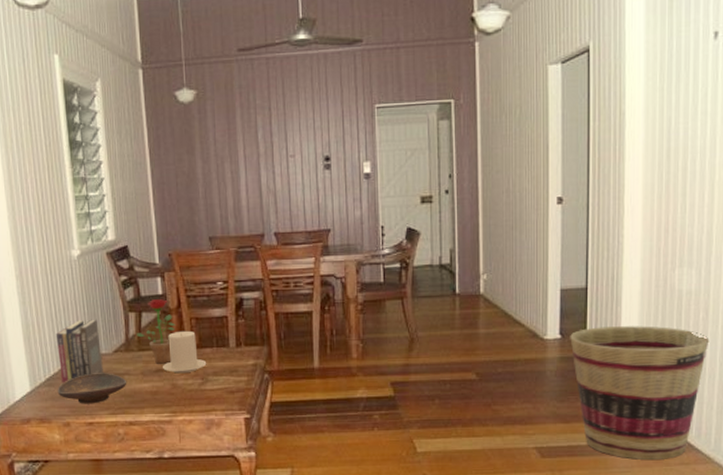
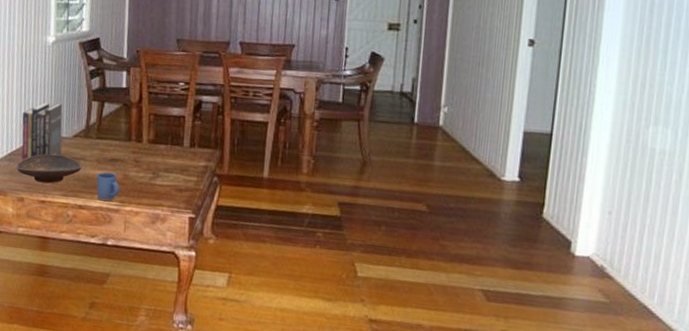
decorative plant: present [136,299,175,364] -> none [97,91,134,155]
mug: none [144,384,169,414] -> present [96,172,120,202]
candle: present [163,330,207,374] -> none [117,125,160,166]
basket: present [570,326,708,460] -> none [529,175,680,323]

